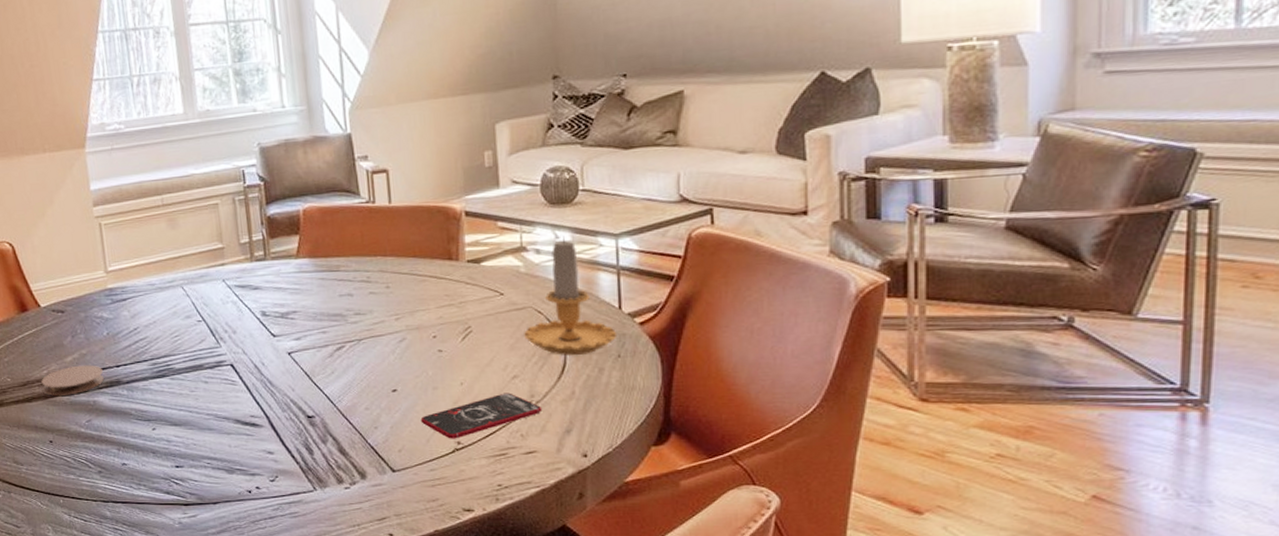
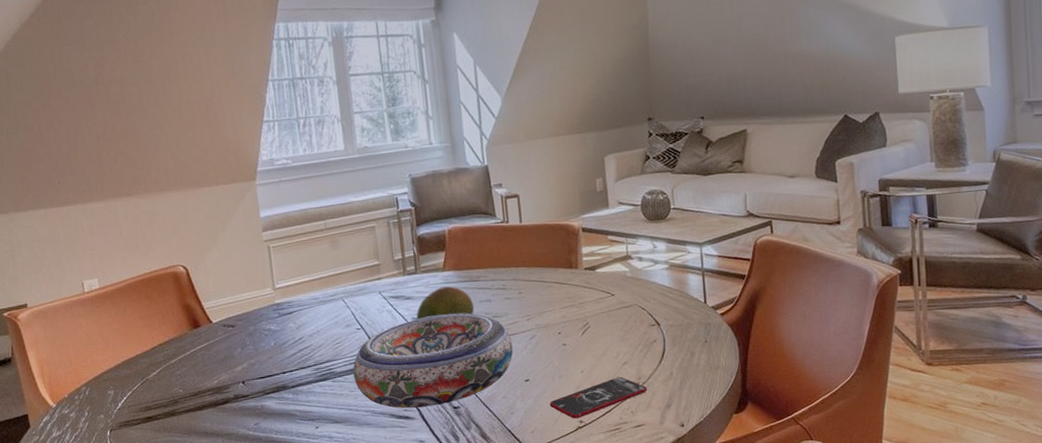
coaster: present [41,365,104,396] -> none [212,373,271,403]
bowl: none [193,308,379,414] -> present [353,313,513,409]
fruit: none [265,276,333,314] -> present [416,286,475,321]
candle: present [524,235,618,355] -> none [631,245,704,343]

